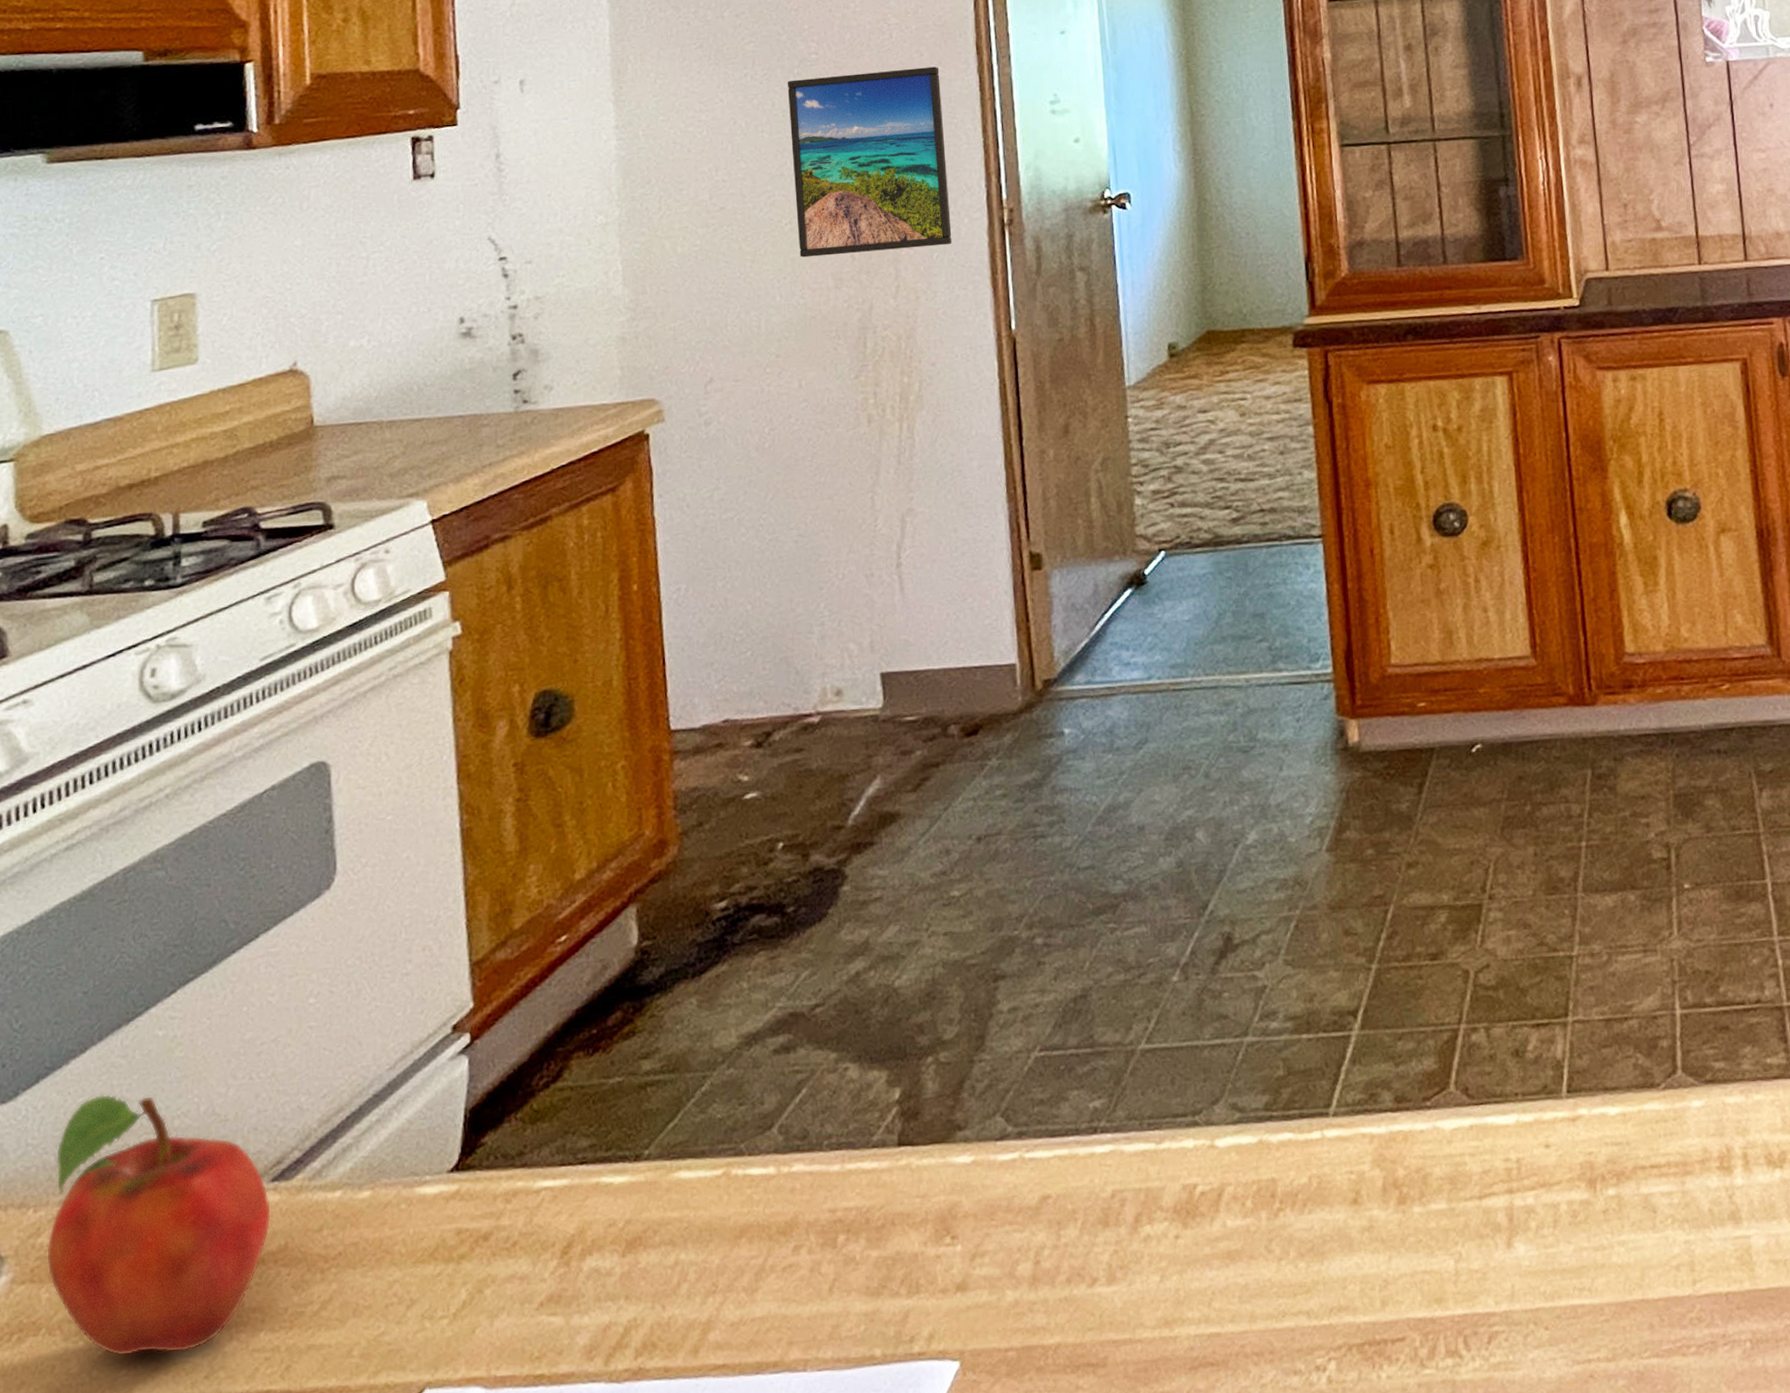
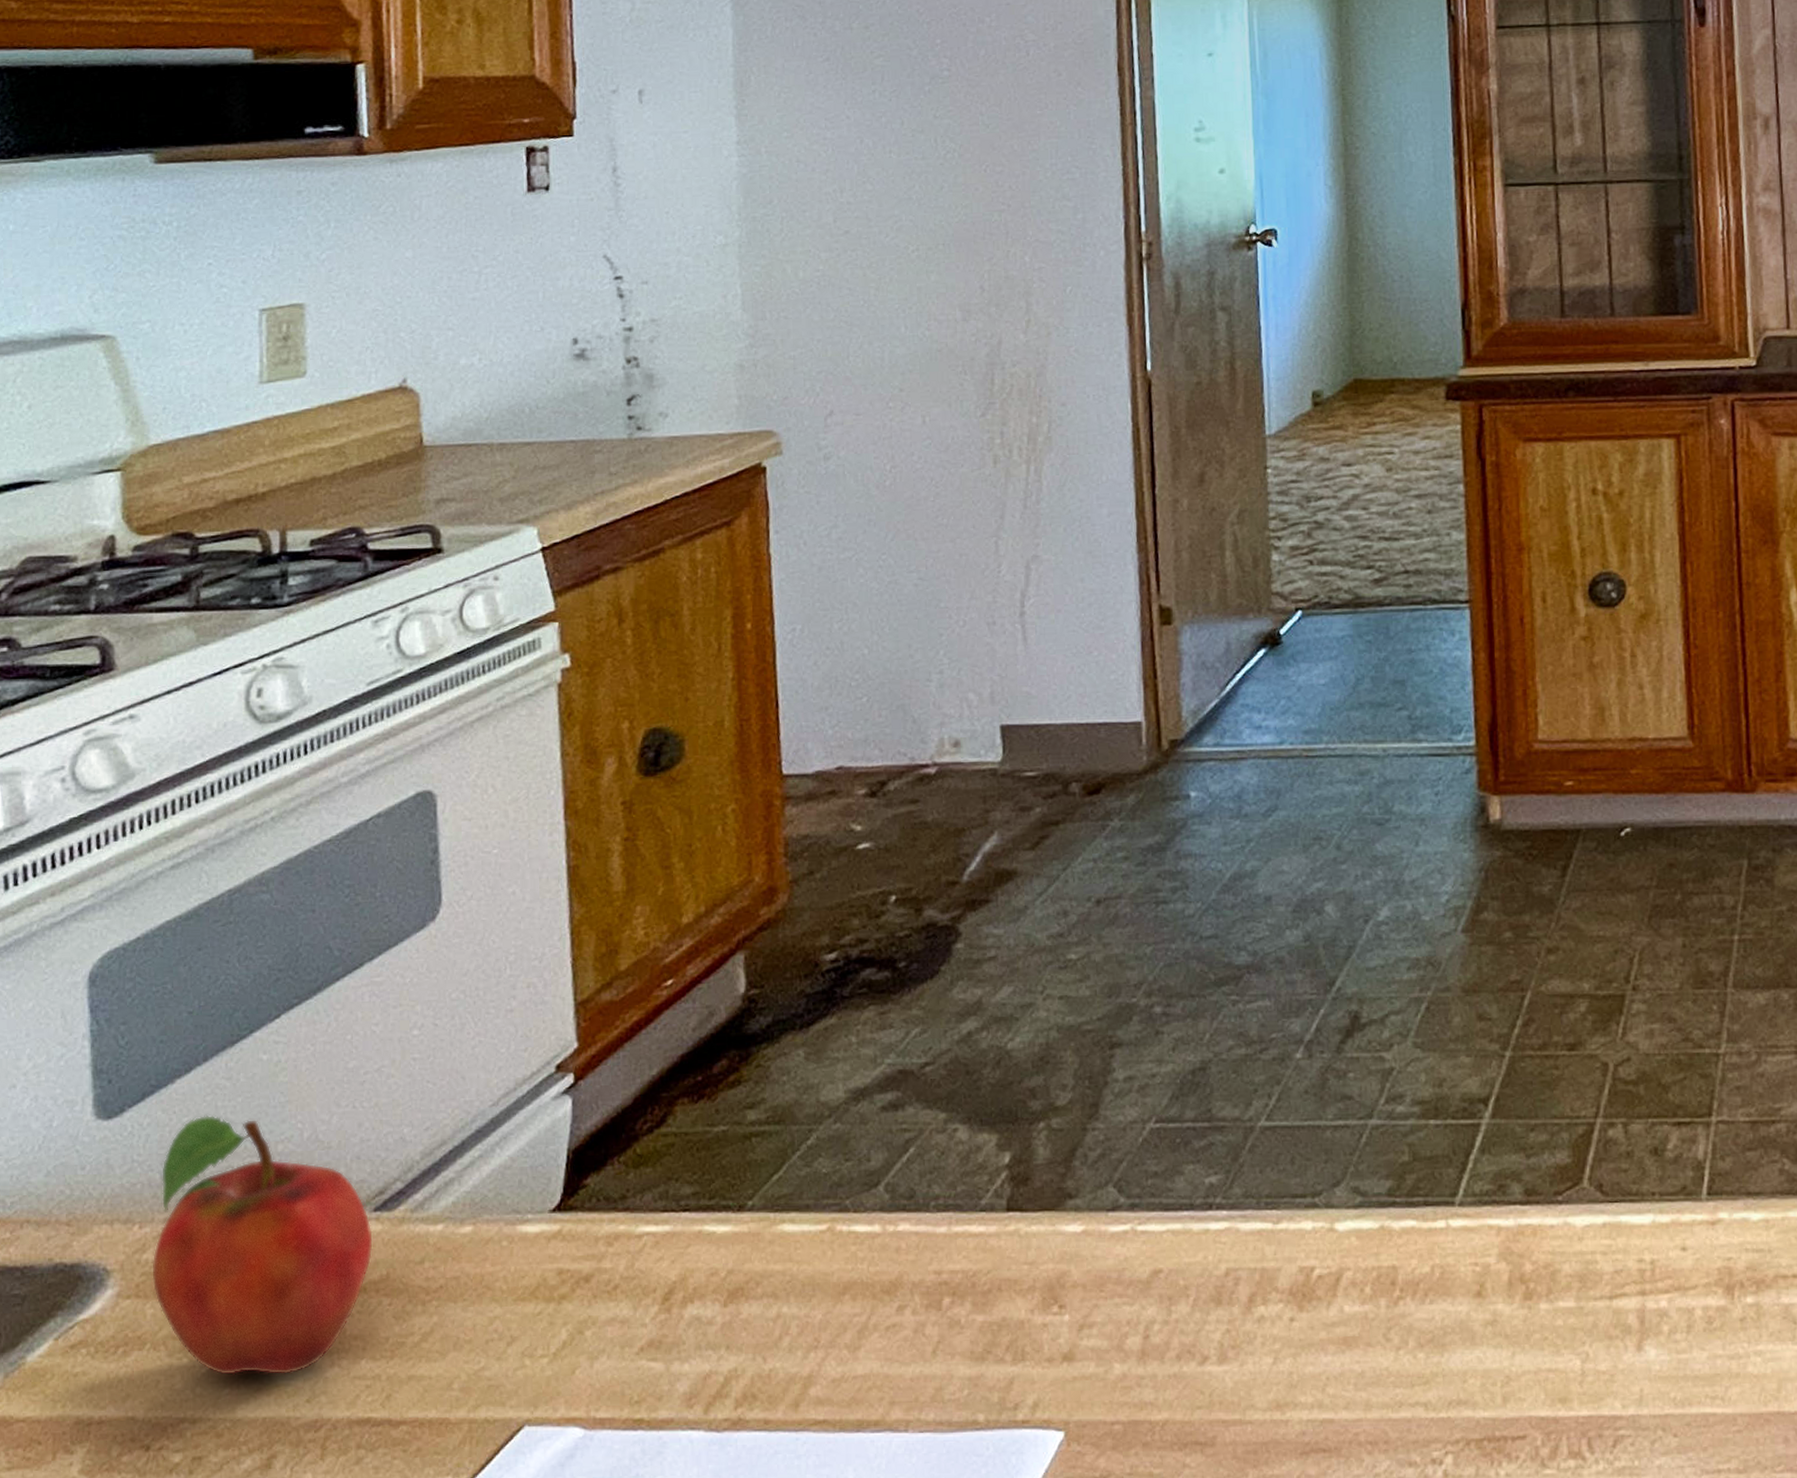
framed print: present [787,66,952,258] -> none [917,87,1087,287]

